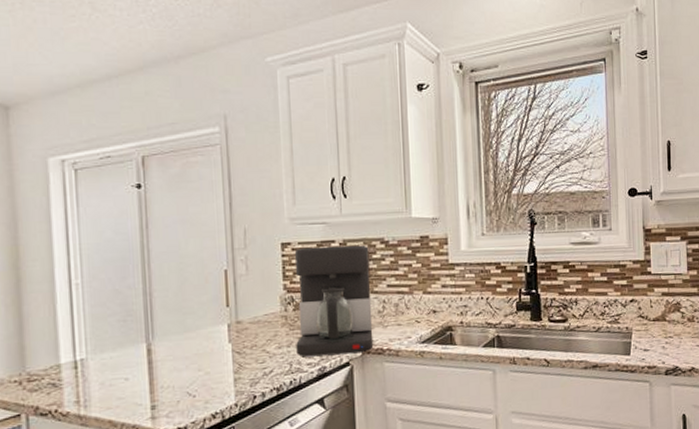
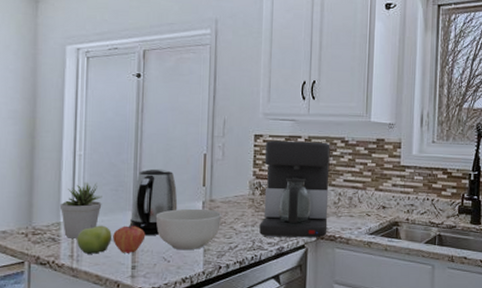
potted plant: none [57,315,109,382] -> present [59,183,102,238]
fruit: none [82,362,124,398] -> present [77,225,112,254]
fruit: none [125,357,164,392] -> present [113,223,146,253]
kettle: none [143,291,199,369] -> present [130,168,178,235]
bowl: none [174,332,252,382] -> present [155,208,222,251]

